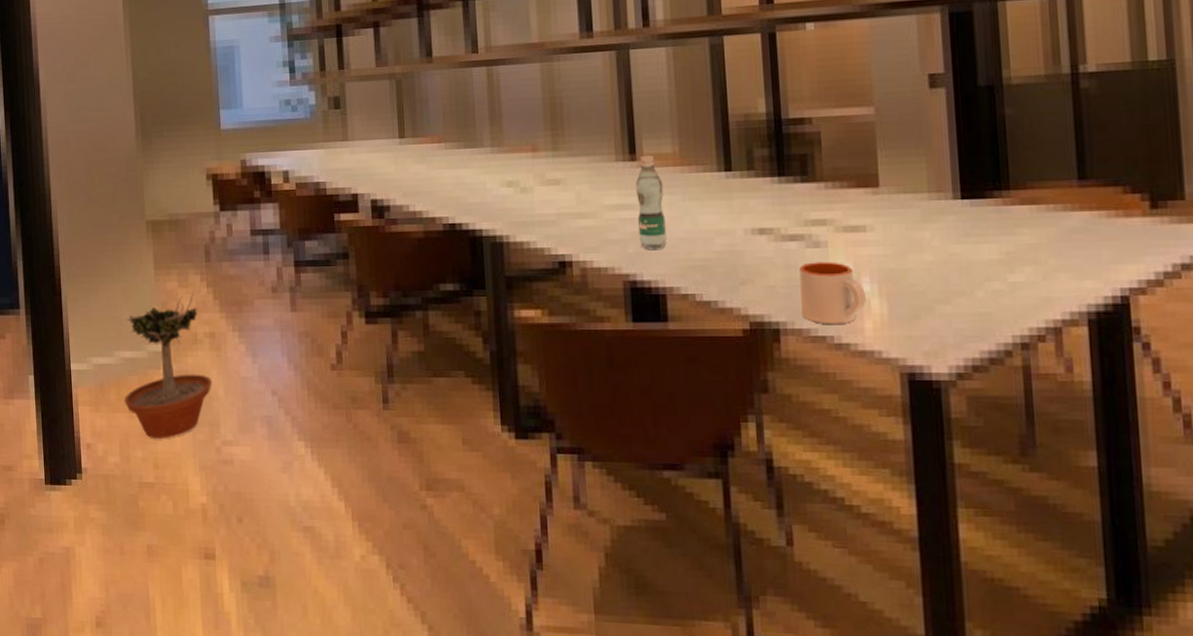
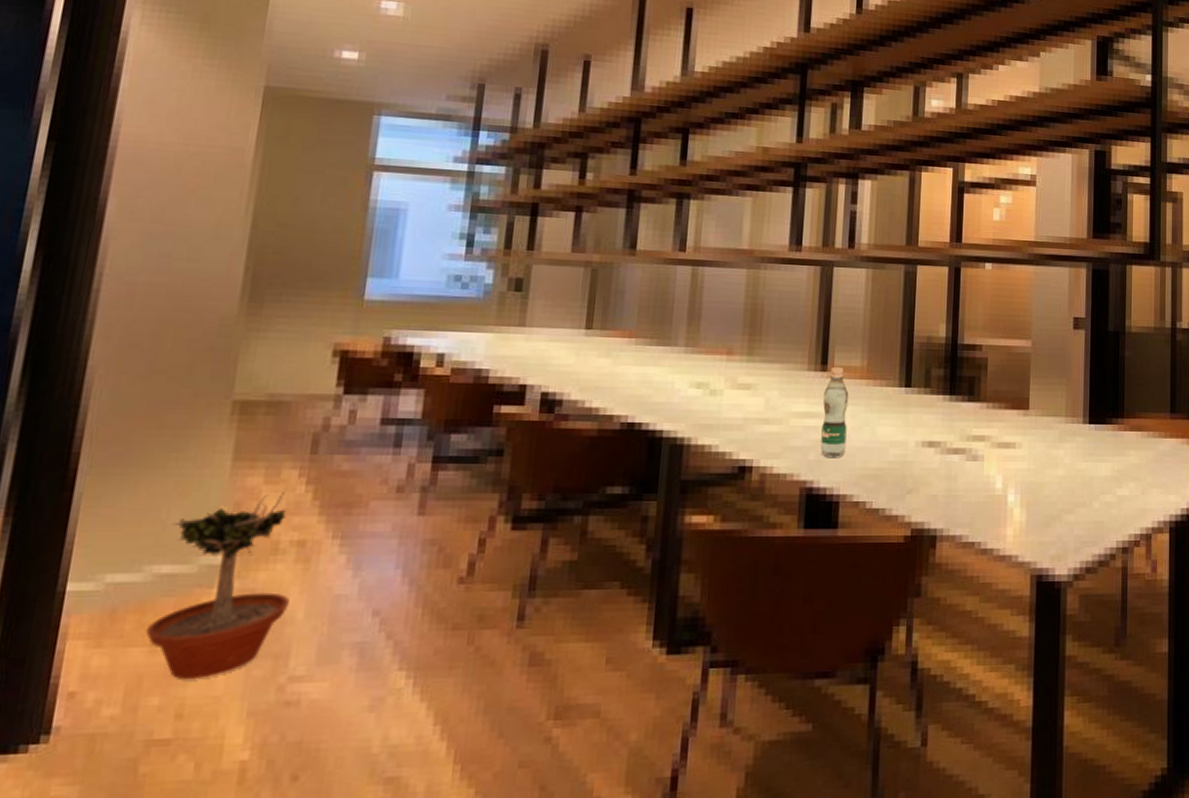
mug: present [799,261,866,325] -> none [957,474,1010,532]

